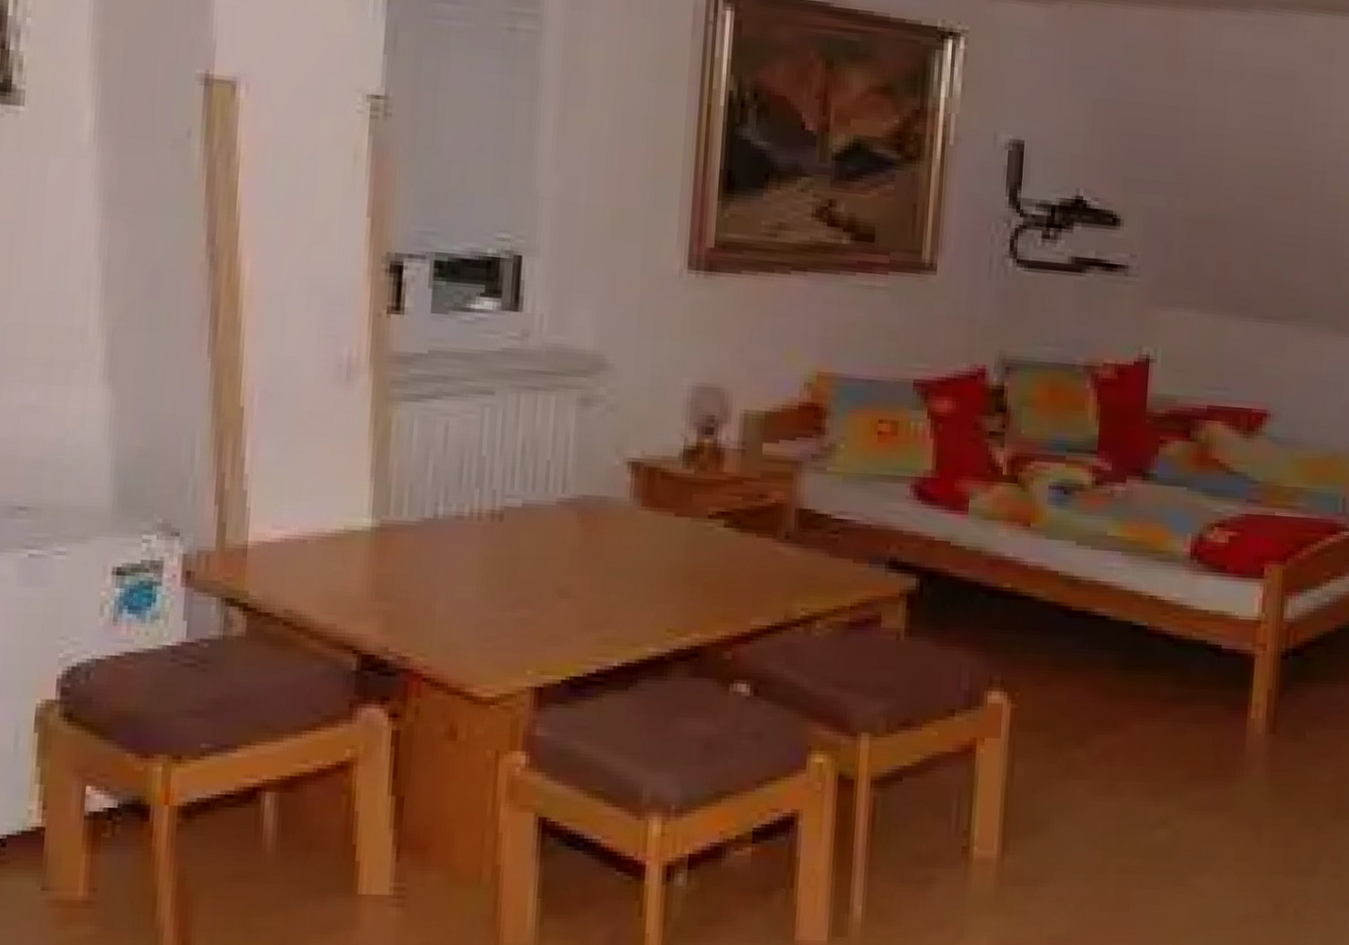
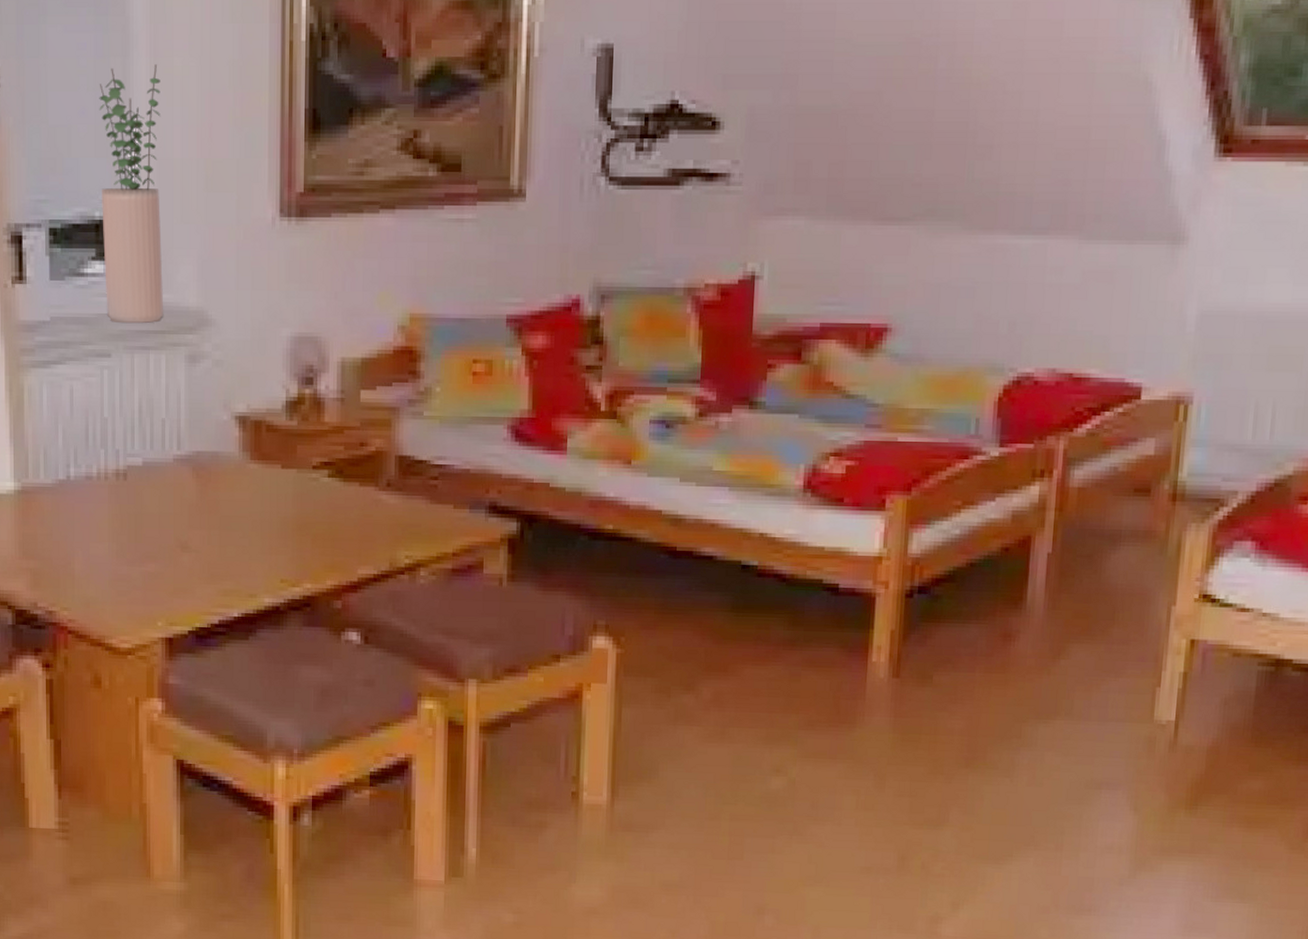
vase: none [493,110,569,364] -> present [99,64,164,324]

